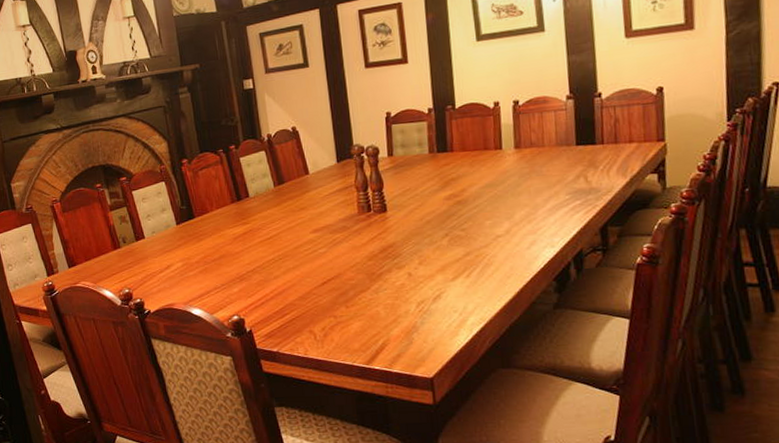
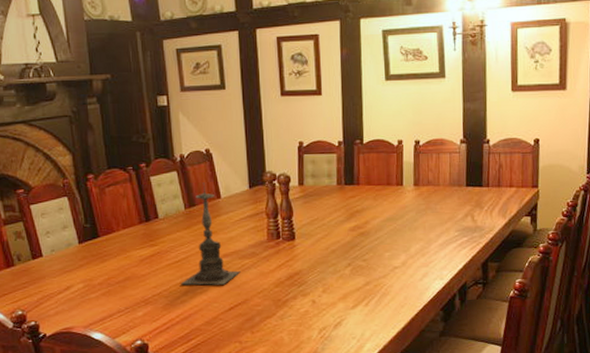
candle holder: none [273,159,332,261] -> present [181,182,241,285]

